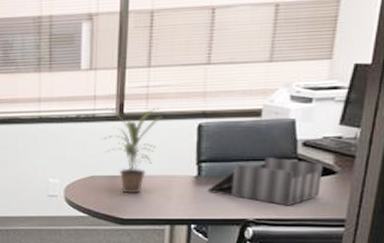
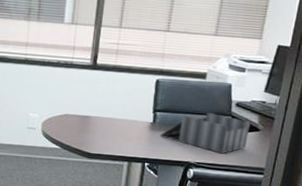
potted plant: present [104,107,162,194] -> none [79,56,128,133]

